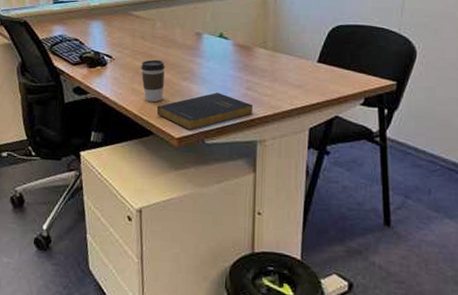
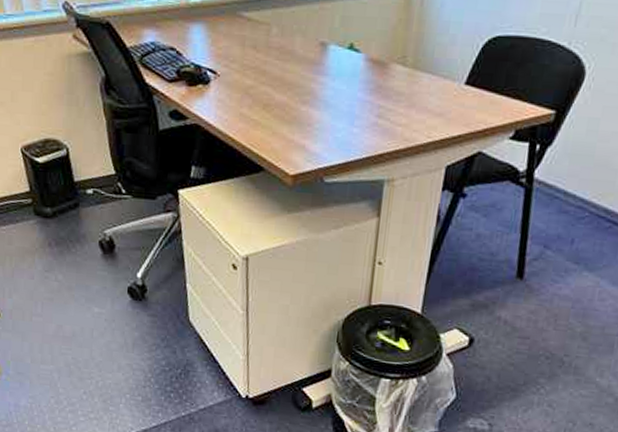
coffee cup: present [141,59,165,103] -> none [251,76,281,132]
book: present [156,92,254,131] -> none [268,120,384,167]

